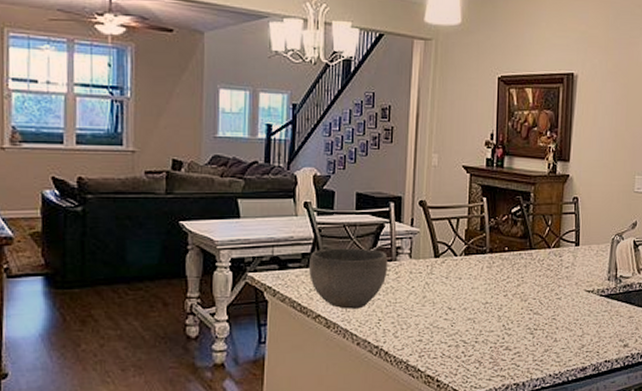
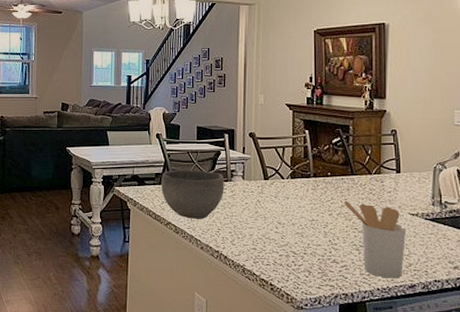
utensil holder: none [521,279,582,363] -> present [344,200,407,279]

